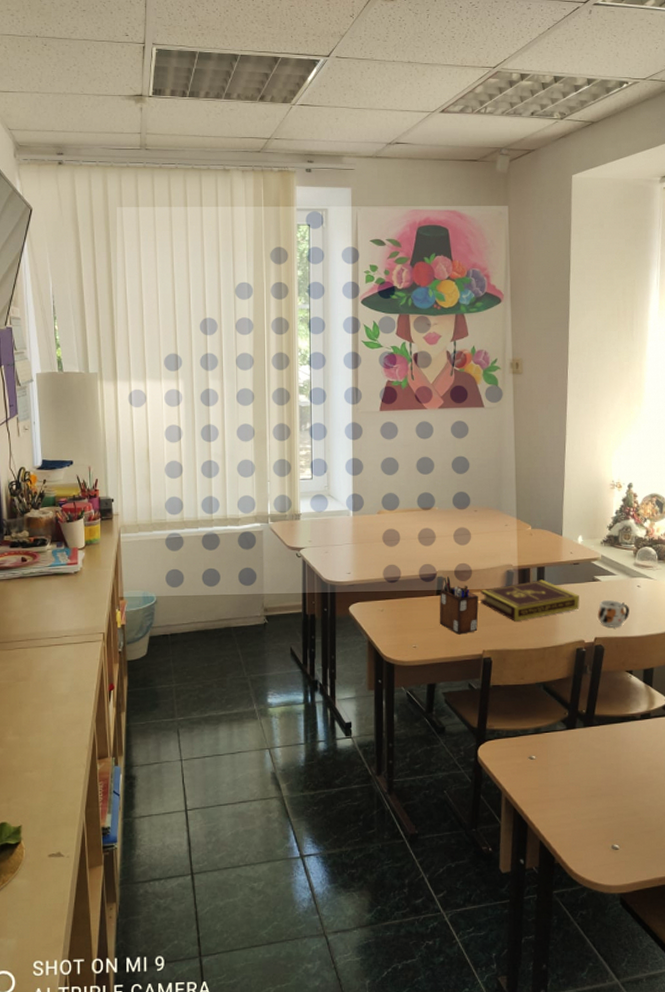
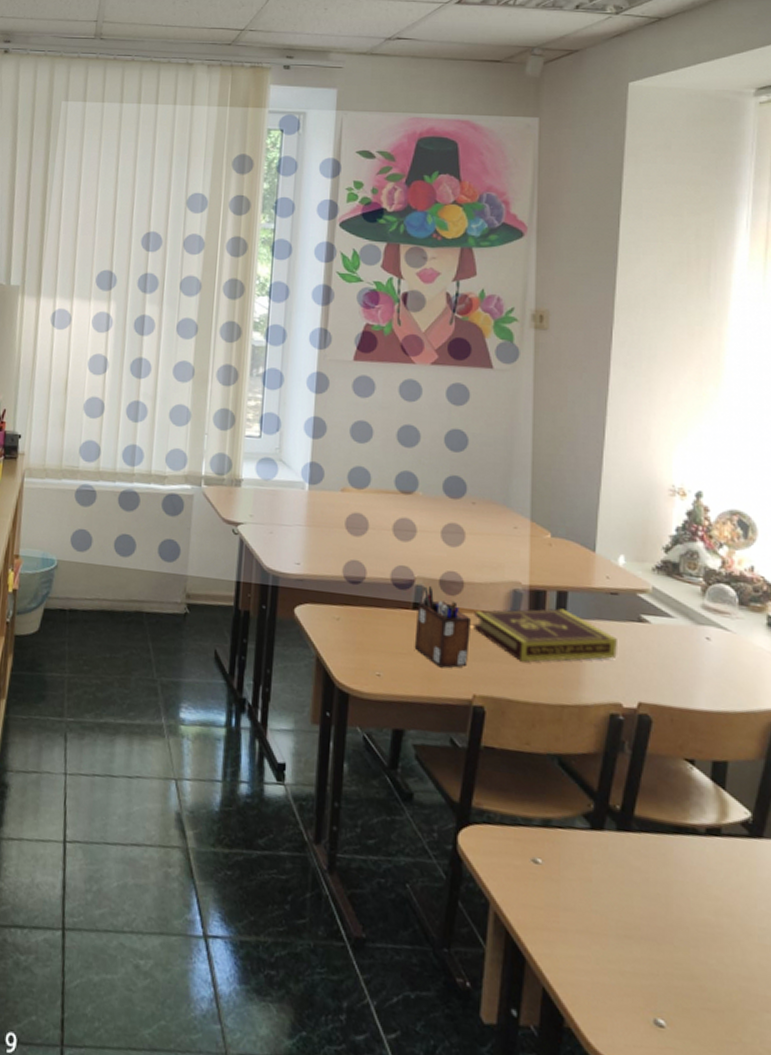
mug: present [597,599,629,628] -> none [643,650,692,693]

